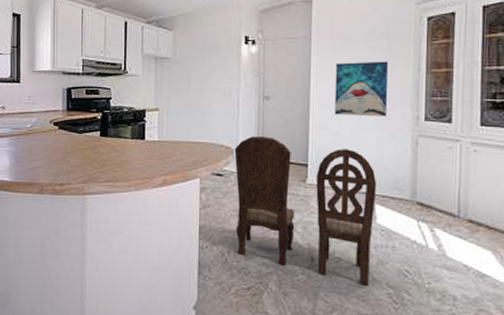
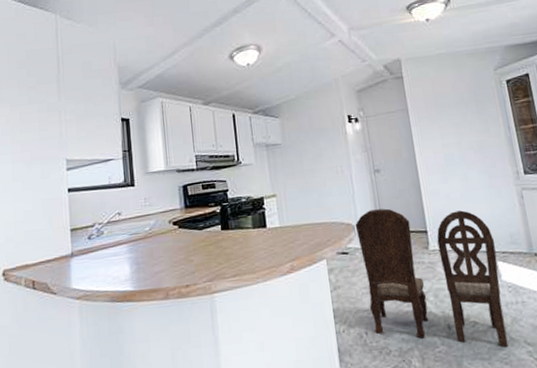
wall art: present [334,61,389,117] -> none [434,123,490,179]

